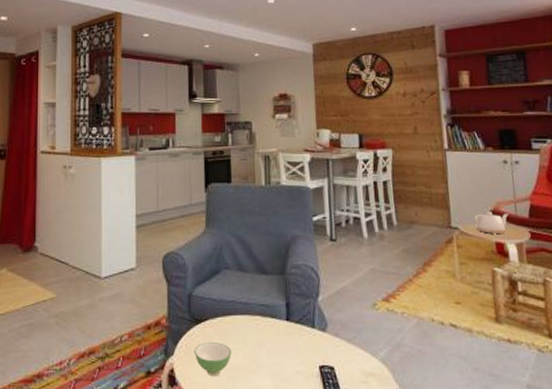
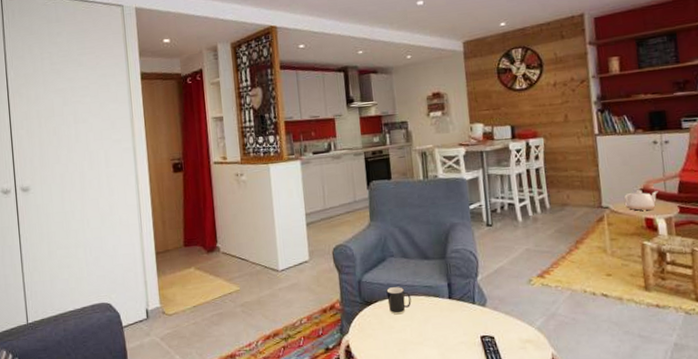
bowl: present [194,341,232,377] -> none [366,320,401,350]
mug: none [219,302,245,336] -> present [386,286,412,315]

